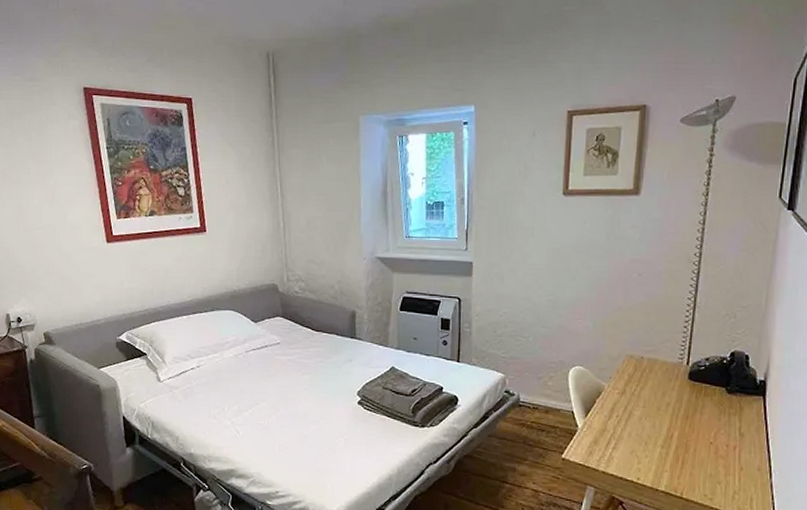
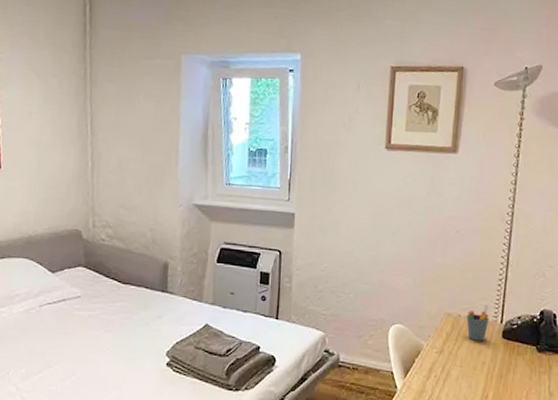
pen holder: none [650,347,675,383] -> present [466,305,489,341]

